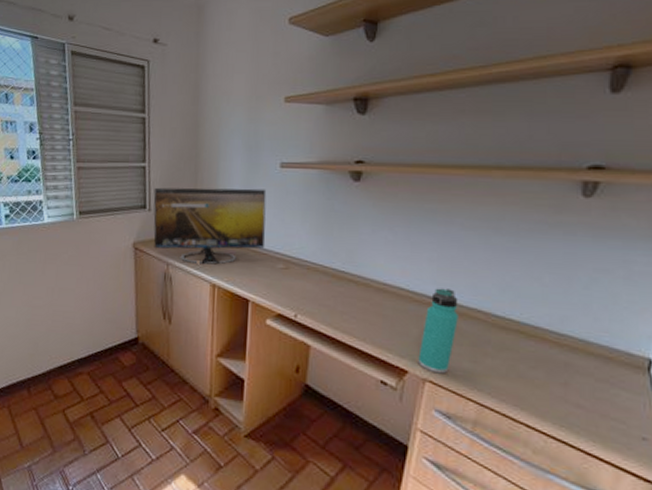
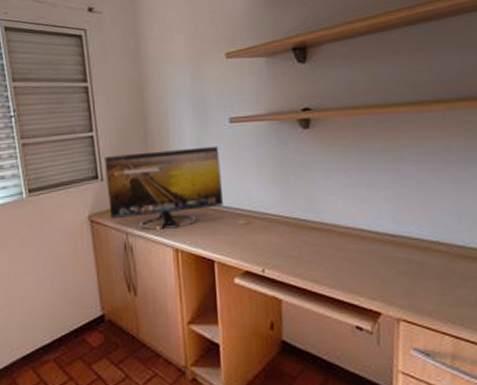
thermos bottle: present [418,288,458,374] -> none [389,224,423,312]

